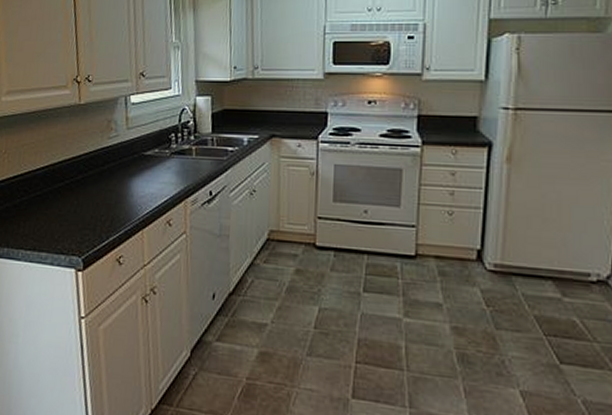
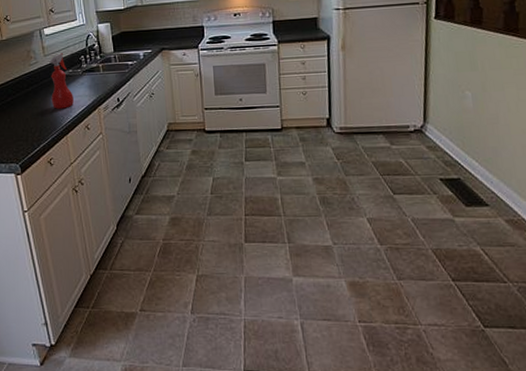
spray bottle: none [129,126,157,196] -> present [48,52,74,109]

